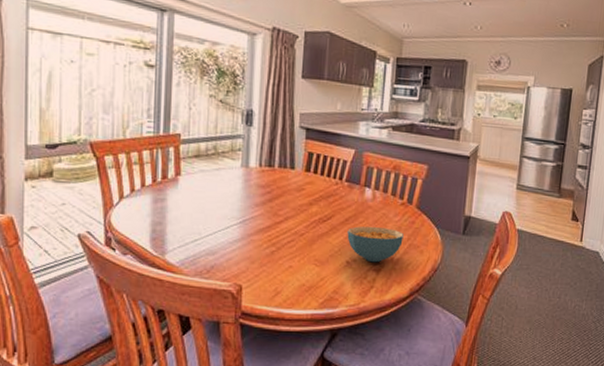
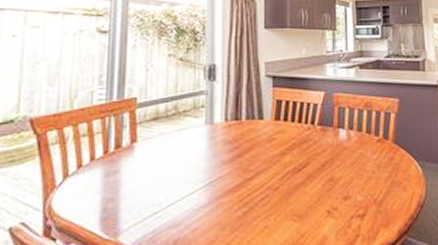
cereal bowl: present [347,226,404,263] -> none [325,168,384,208]

